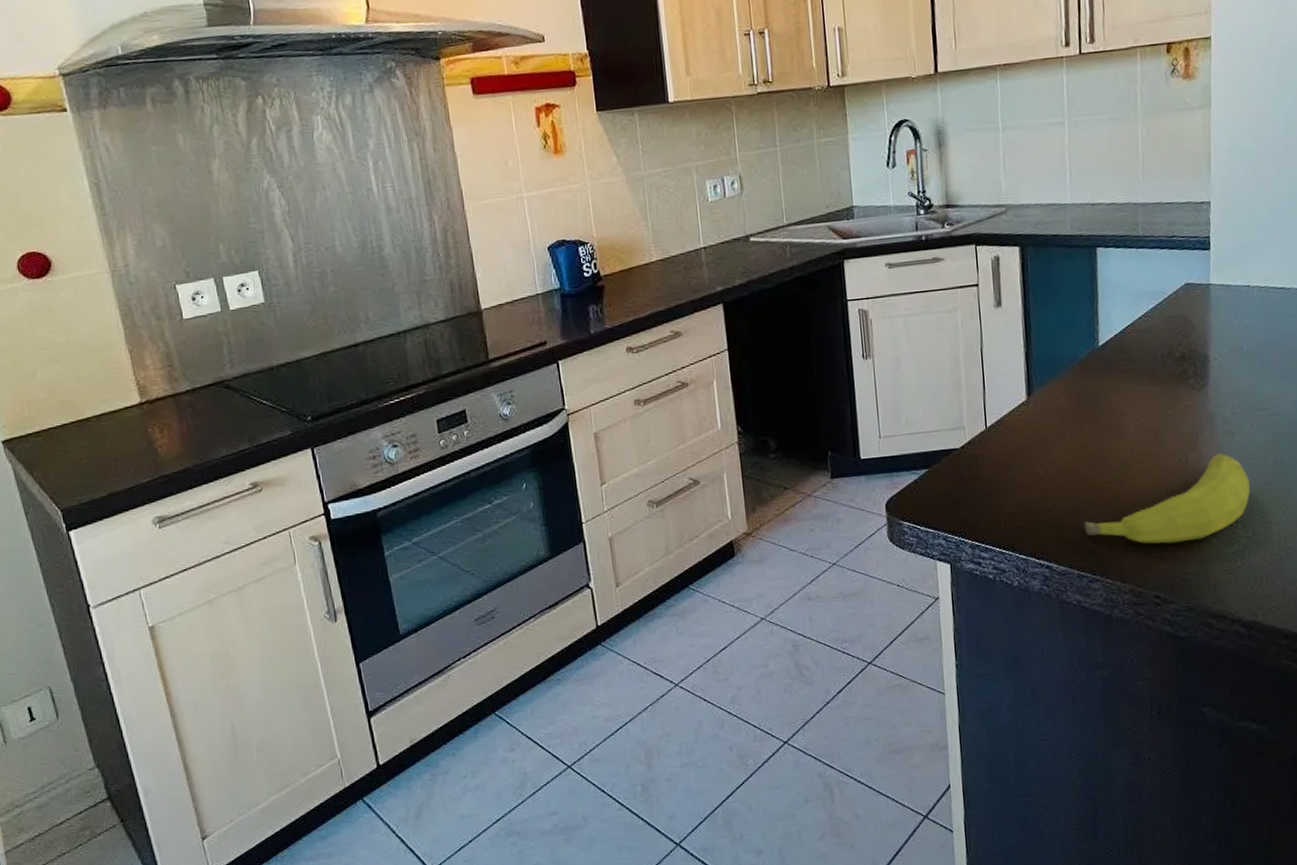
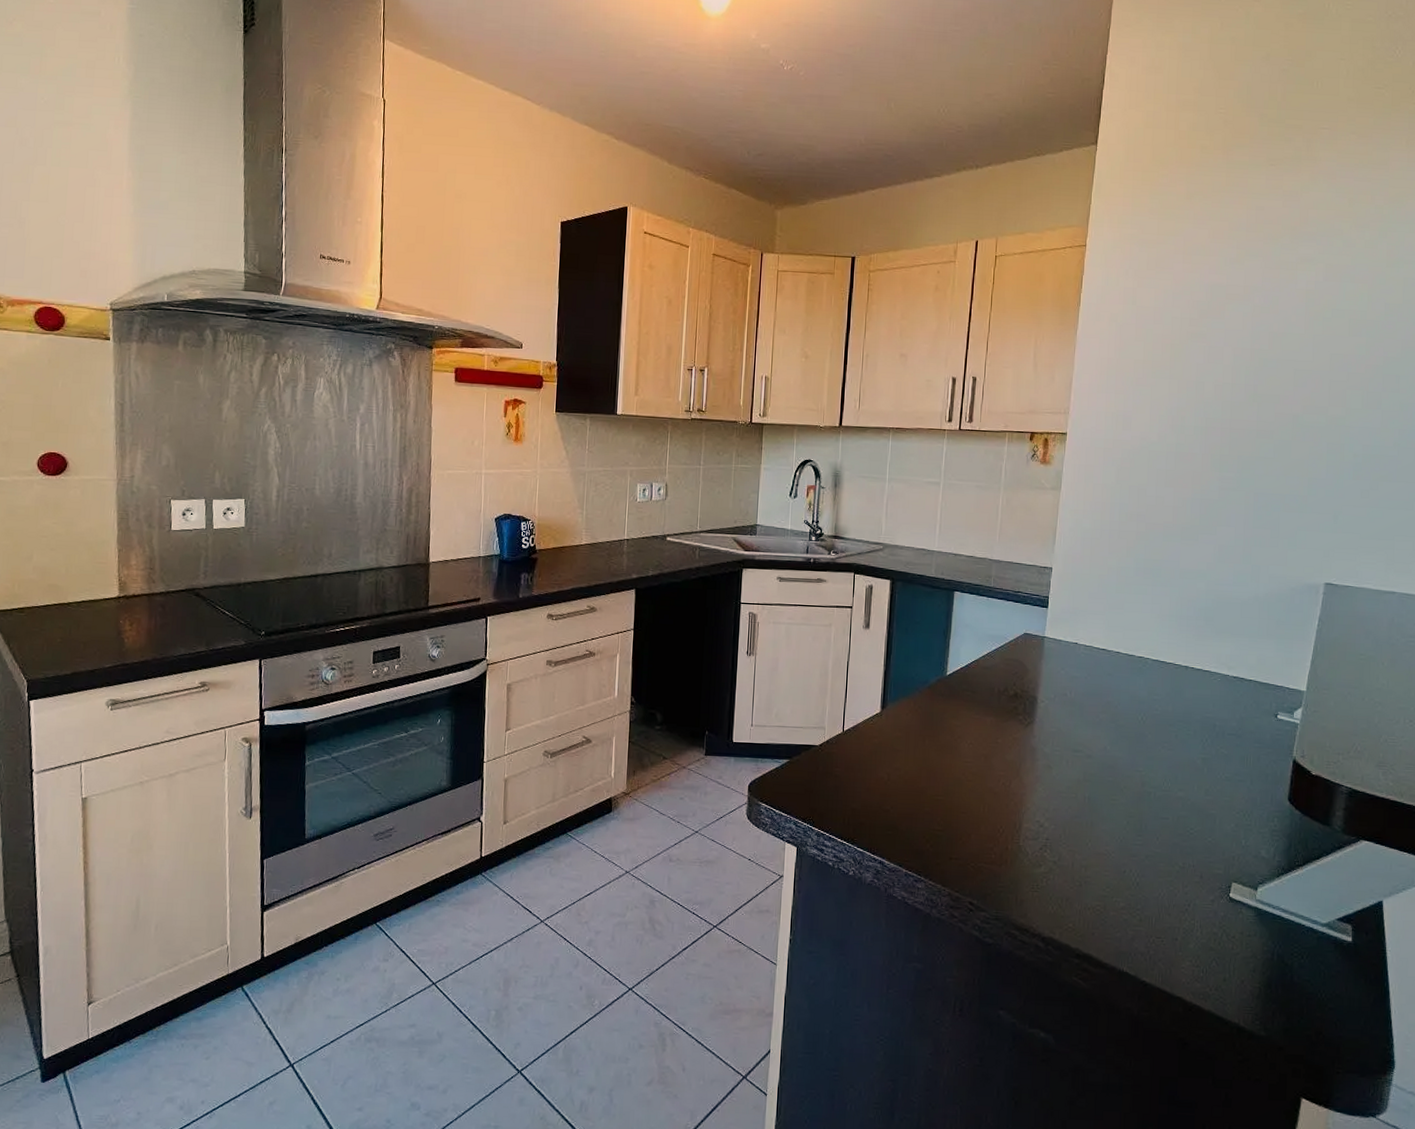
fruit: present [1084,453,1250,544] -> none [916,783,1060,857]

